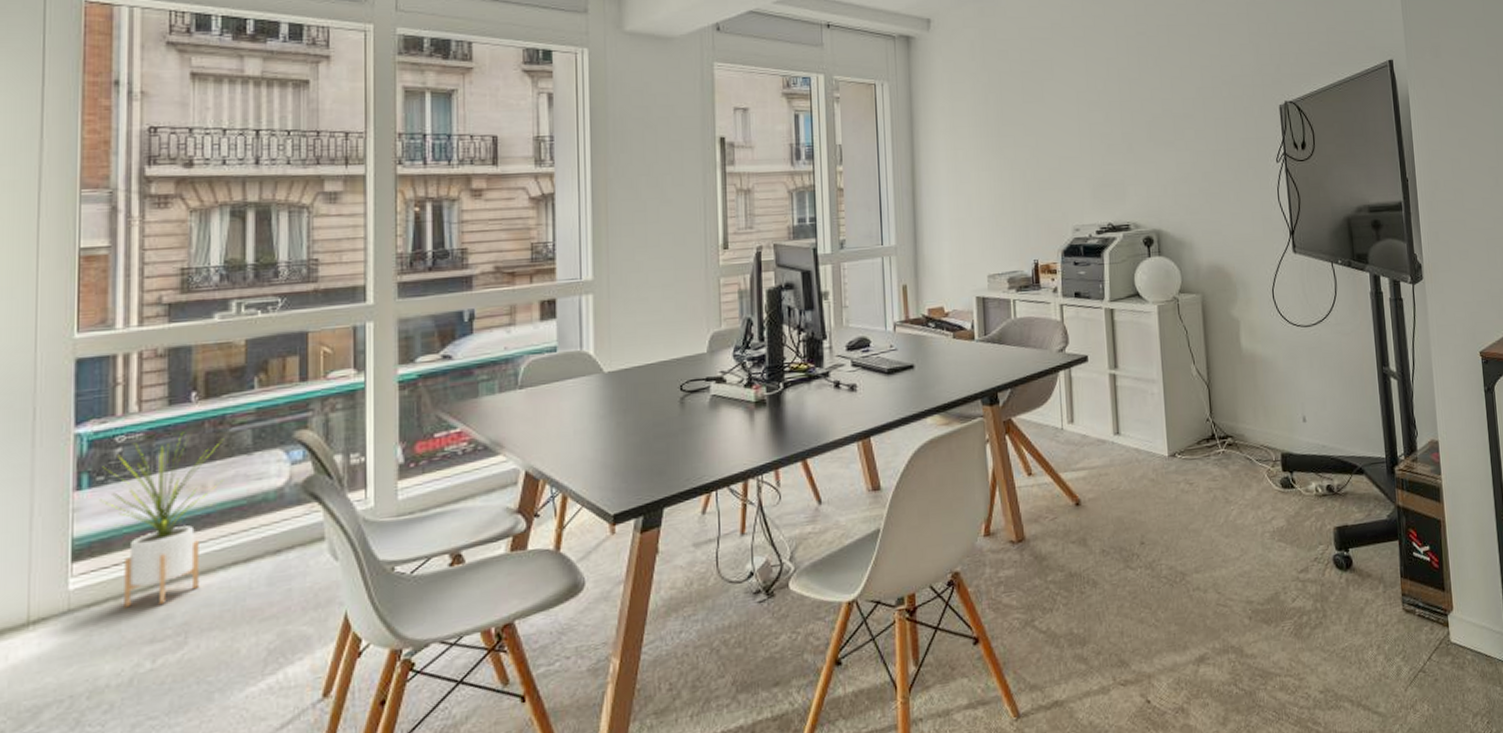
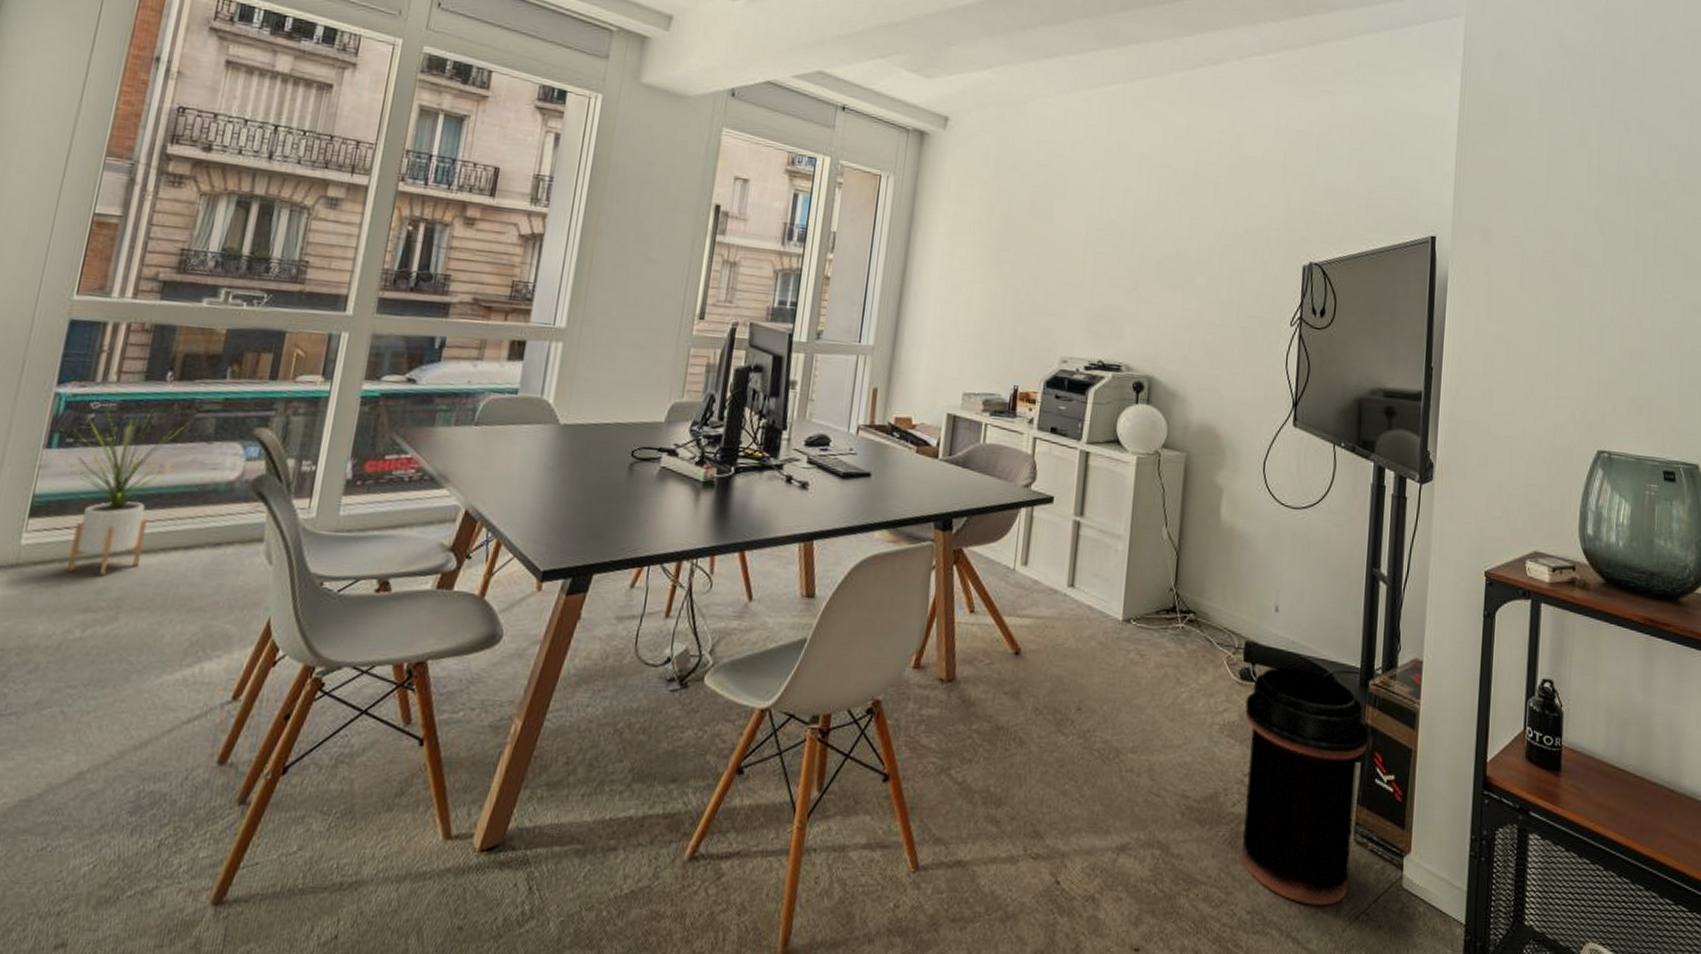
trash can: none [1290,468,1404,674] -> present [1242,666,1369,906]

